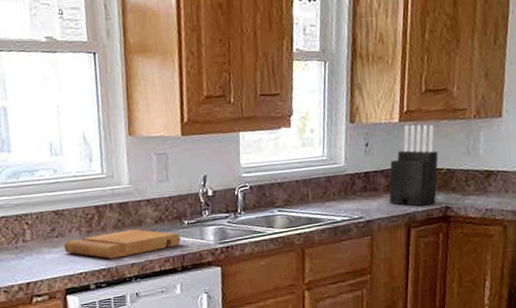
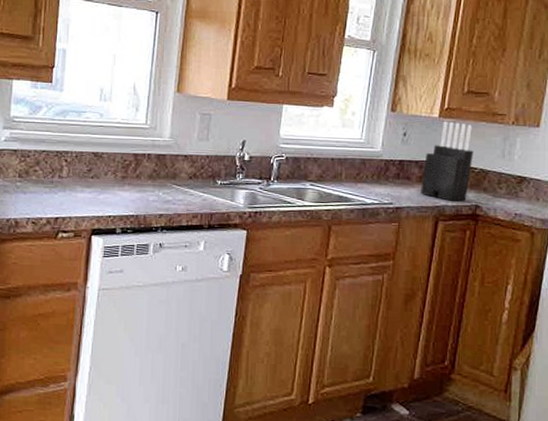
cutting board: present [63,229,181,259] -> none [97,181,211,207]

